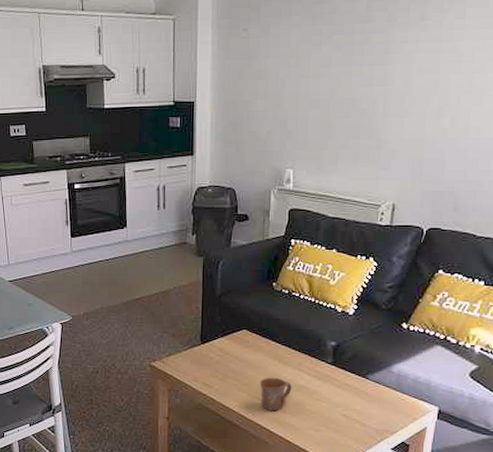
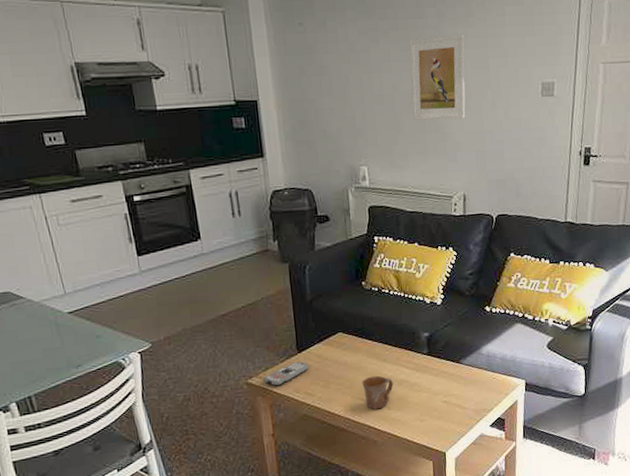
remote control: none [166,352,210,373] -> present [263,362,309,386]
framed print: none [347,39,415,126] -> present [409,35,466,120]

